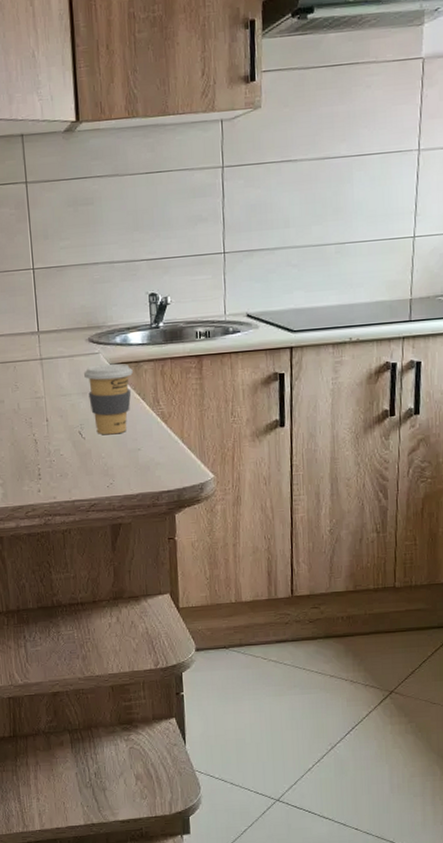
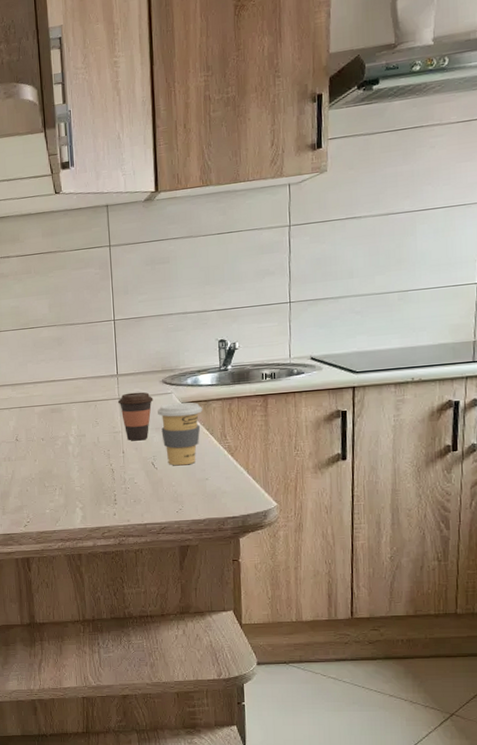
coffee cup: none [39,351,79,408] -> present [117,392,154,441]

